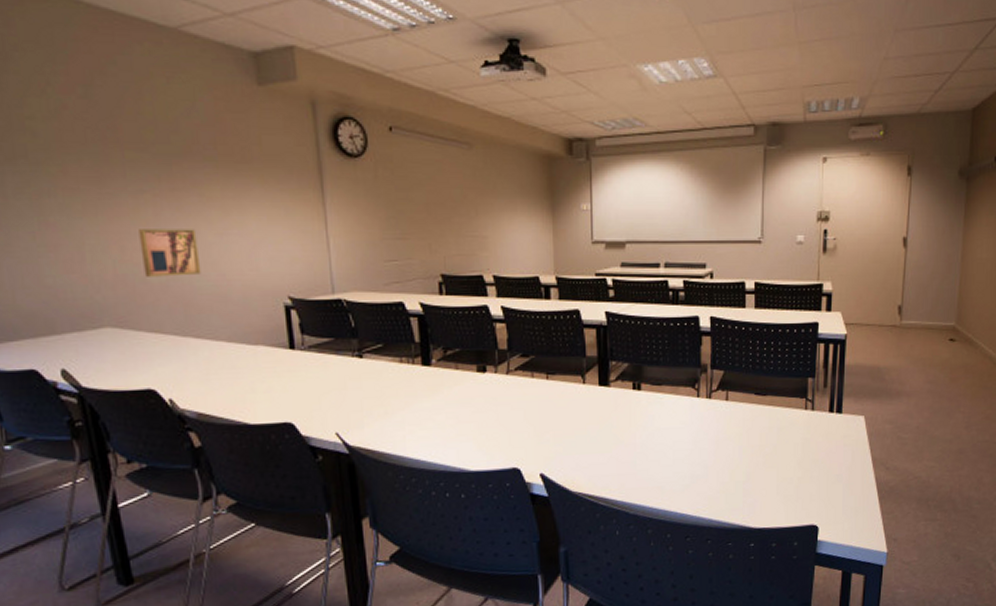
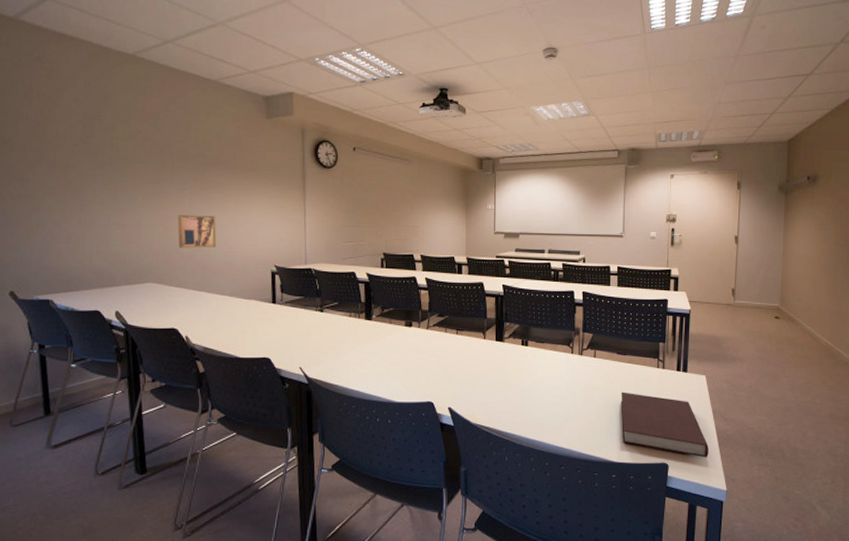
notebook: none [760,441,867,516] -> present [620,392,709,458]

